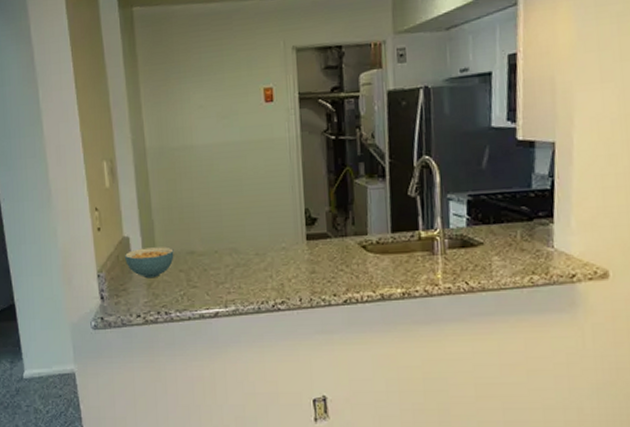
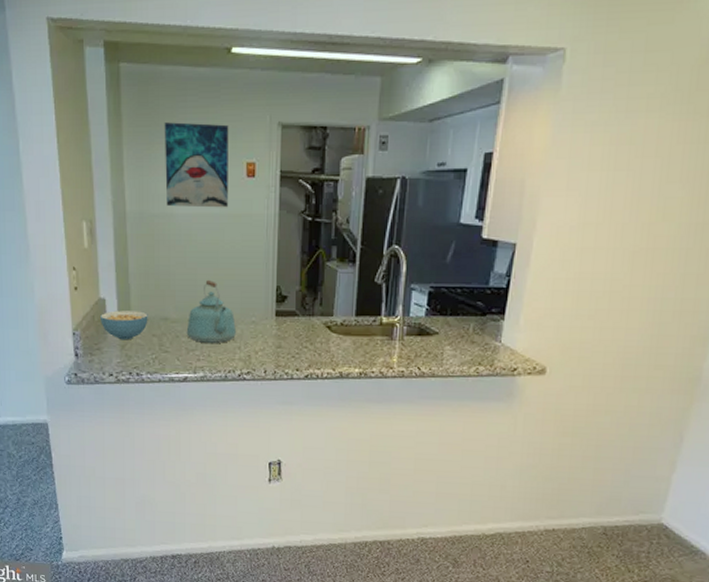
wall art: none [178,54,248,139] -> present [164,122,229,208]
kettle: none [214,208,267,275] -> present [186,279,237,344]

